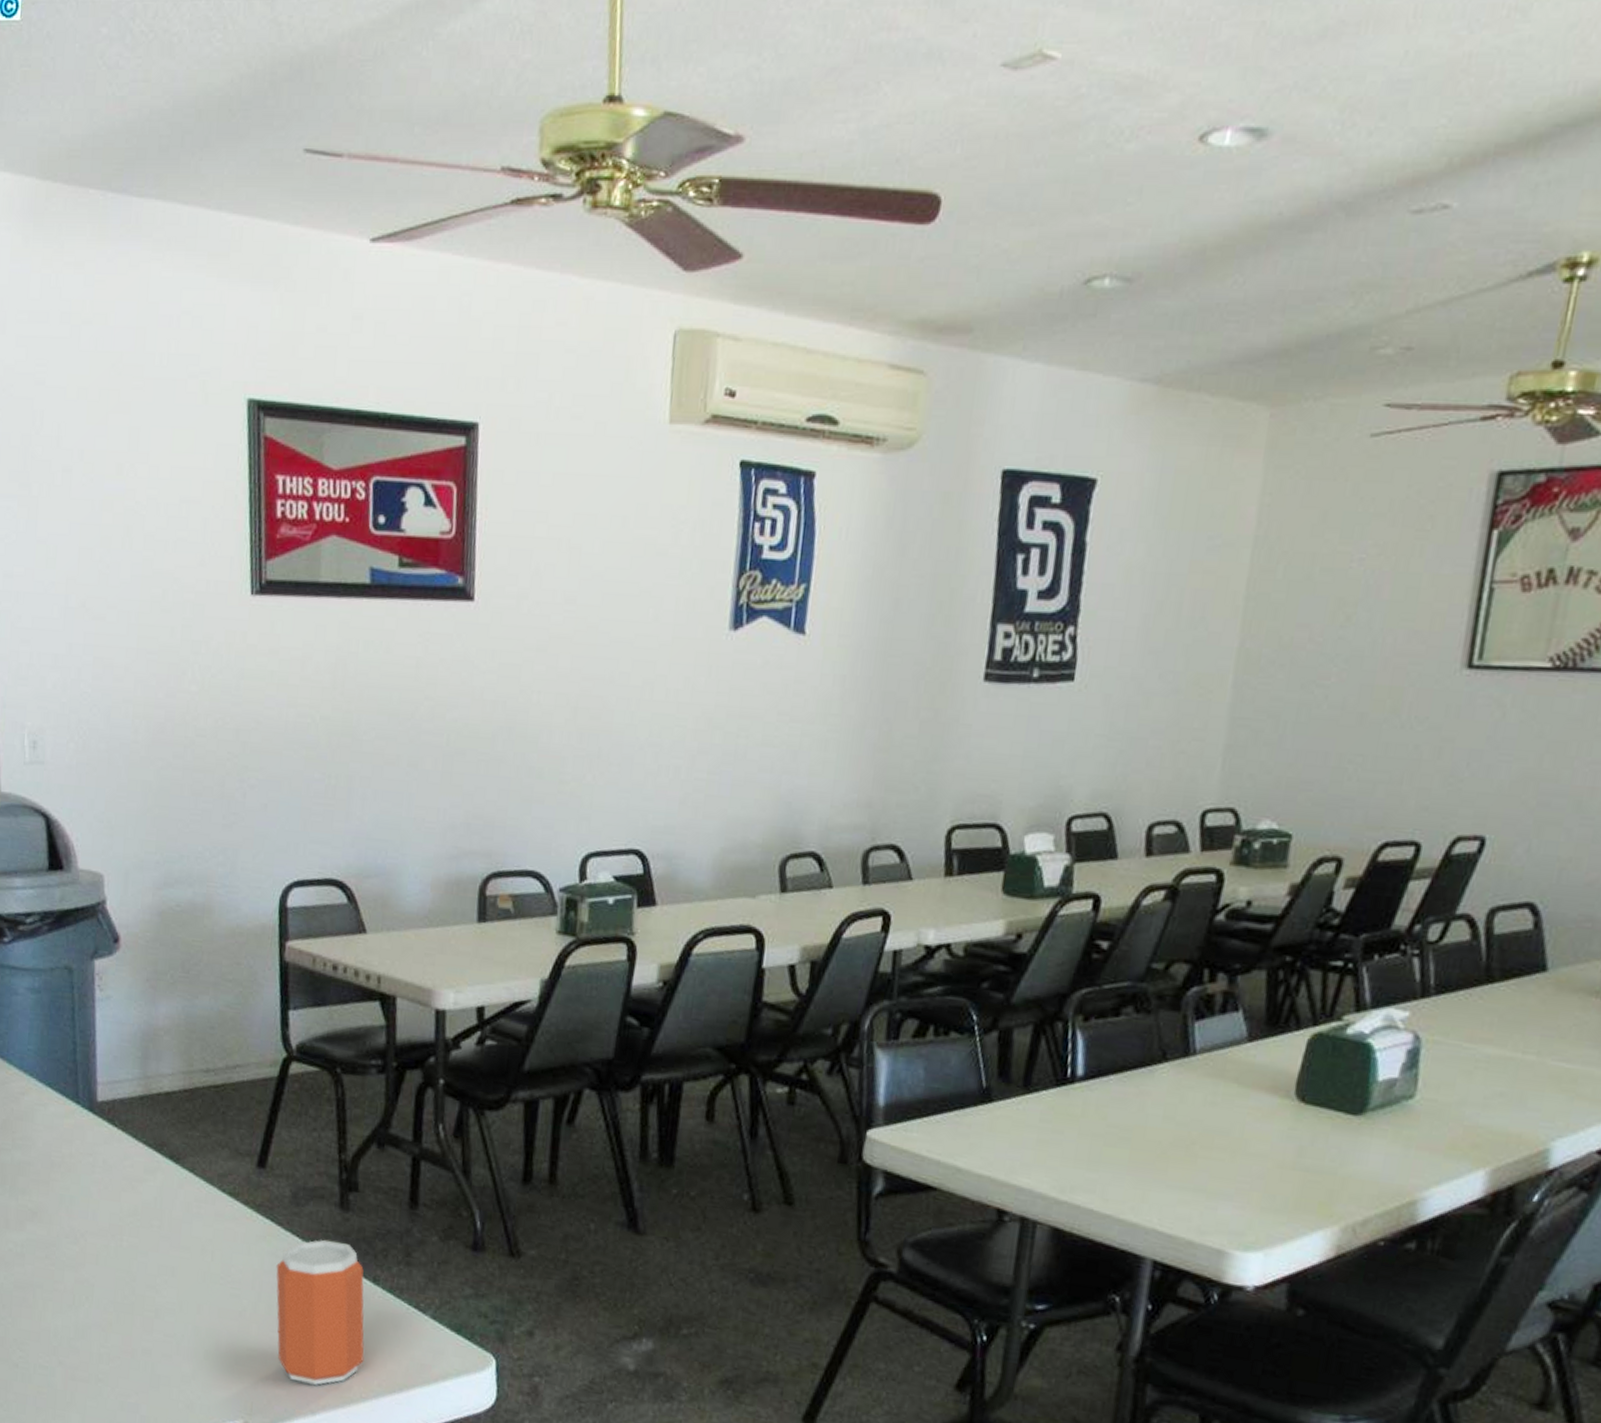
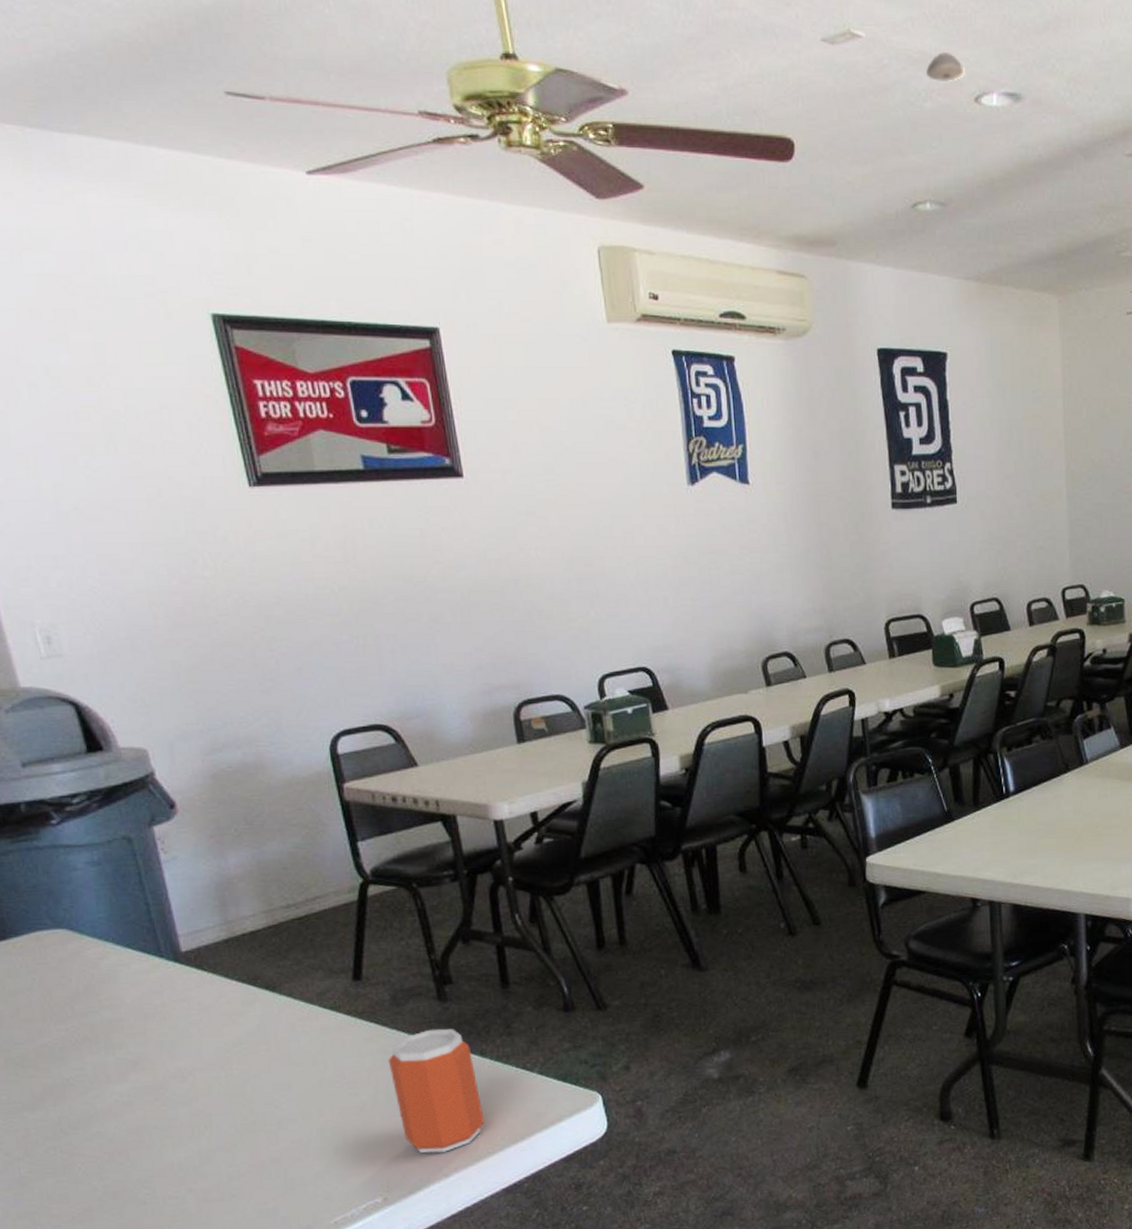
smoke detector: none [1136,75,1193,114] -> present [926,52,966,82]

